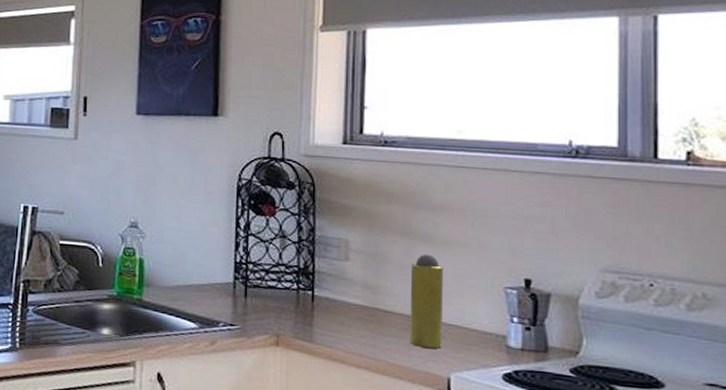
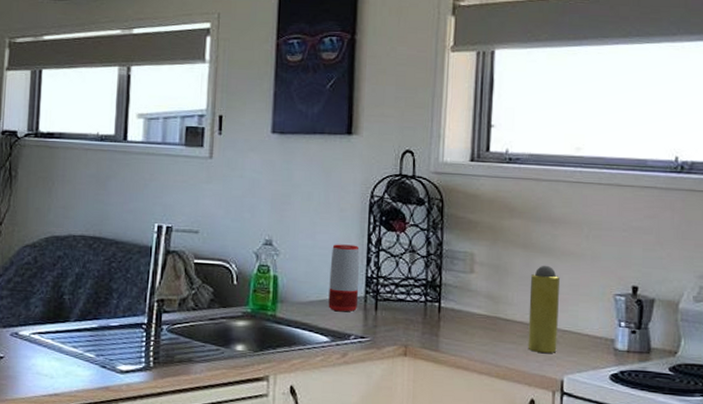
speaker: none [196,227,228,298] -> present [328,244,360,312]

